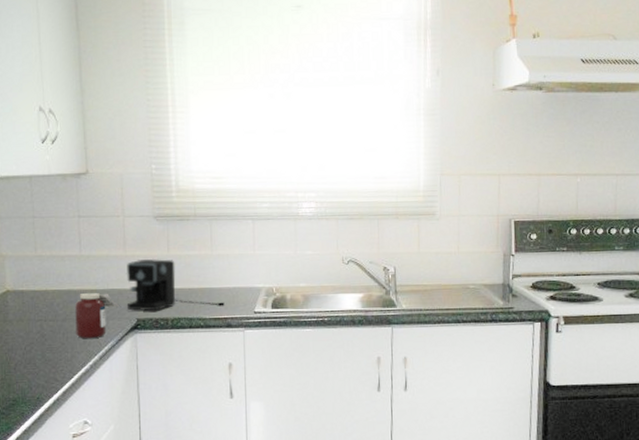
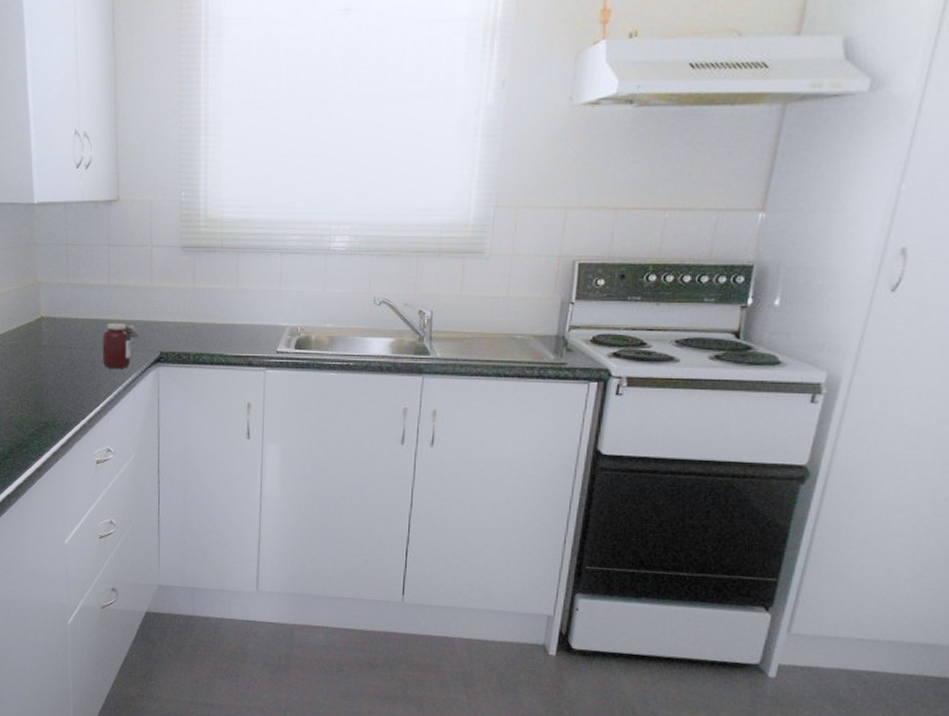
coffee maker: present [126,258,225,311] -> none [151,290,247,345]

